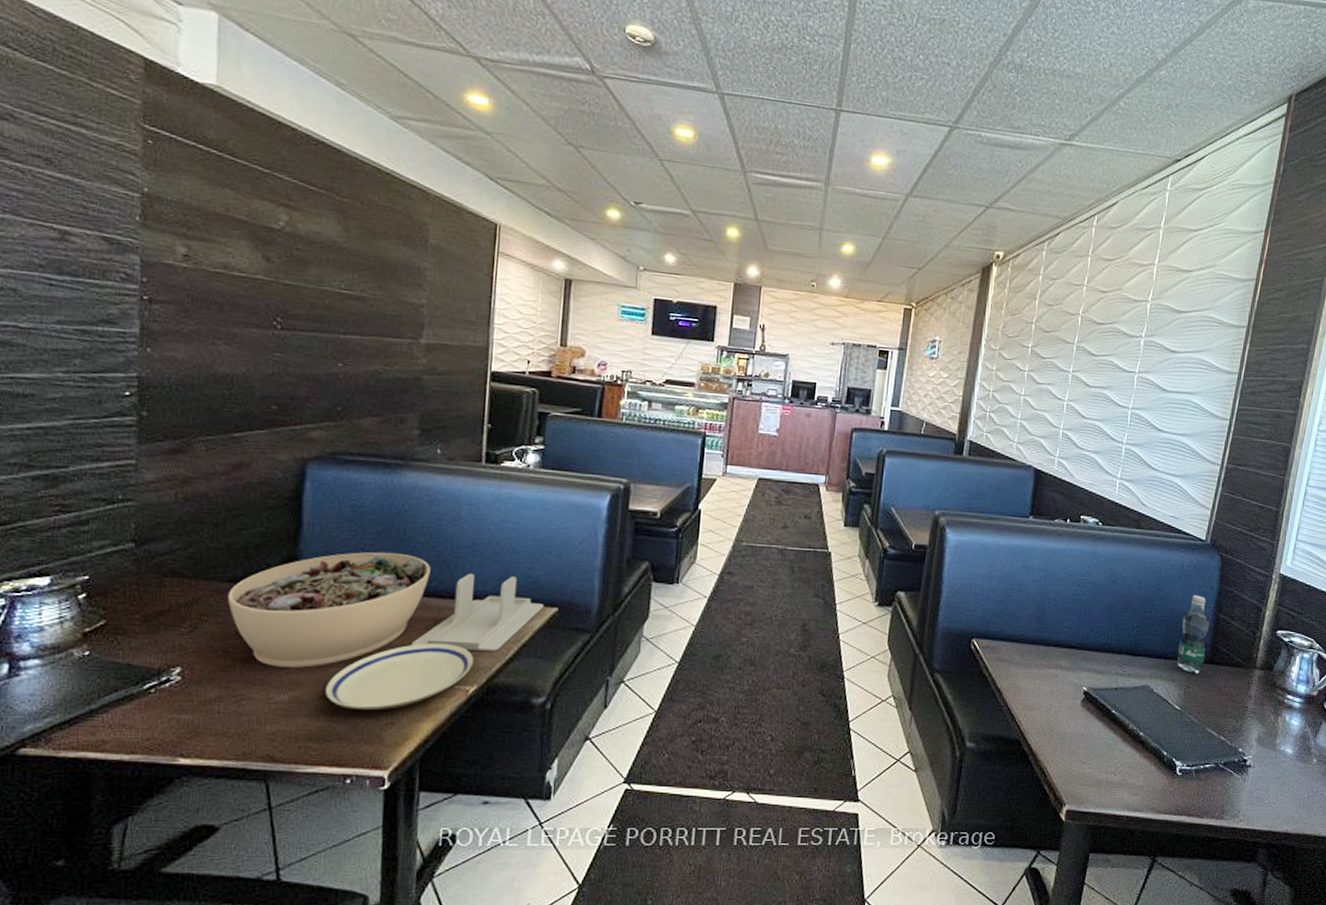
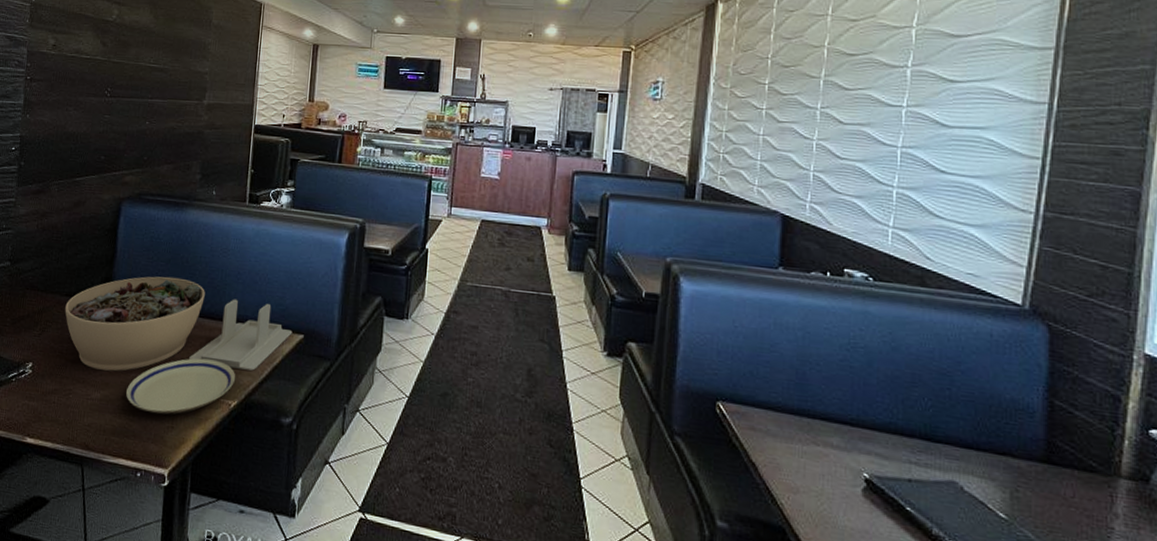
bottle: present [1176,595,1210,673] -> none [994,372,1040,474]

